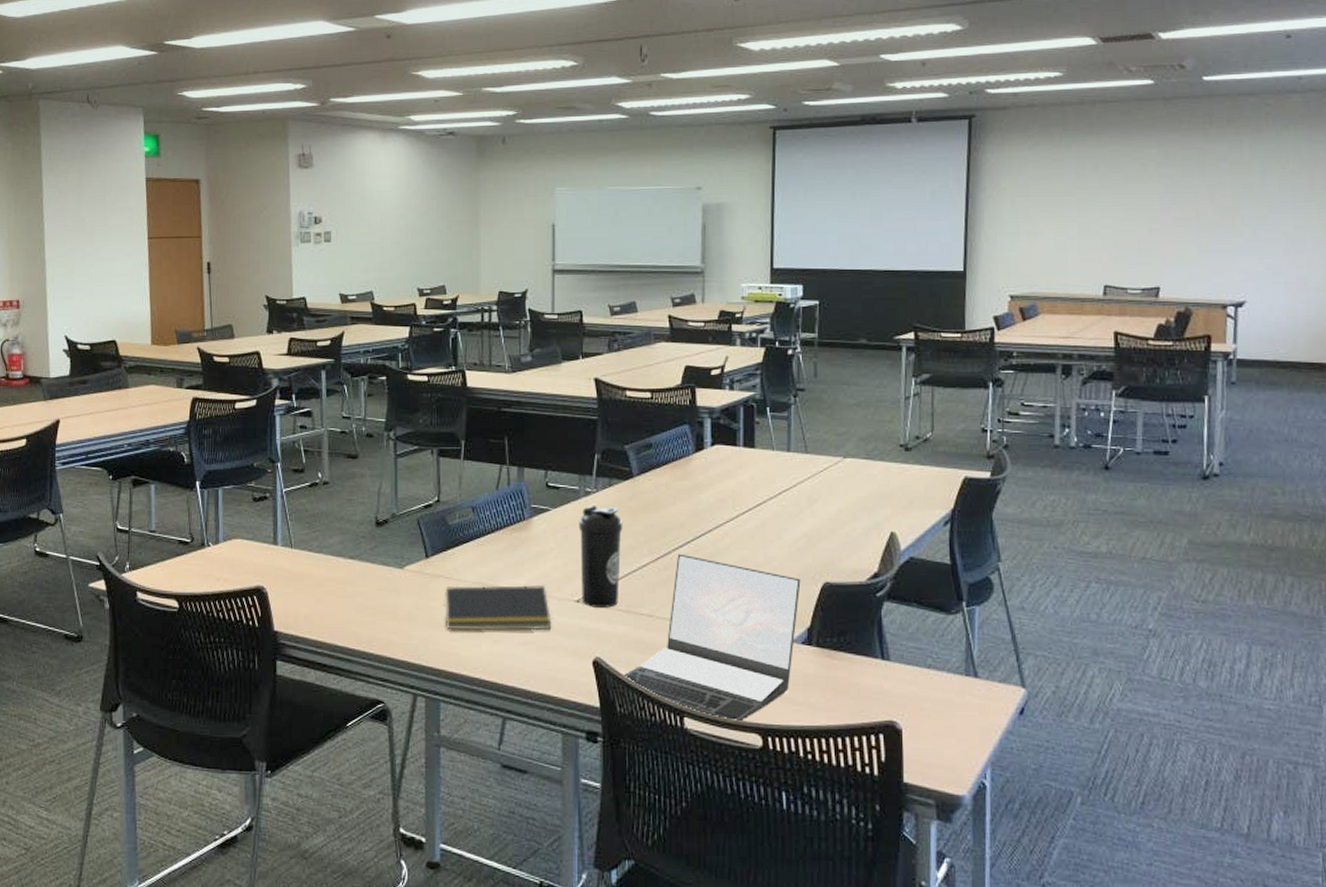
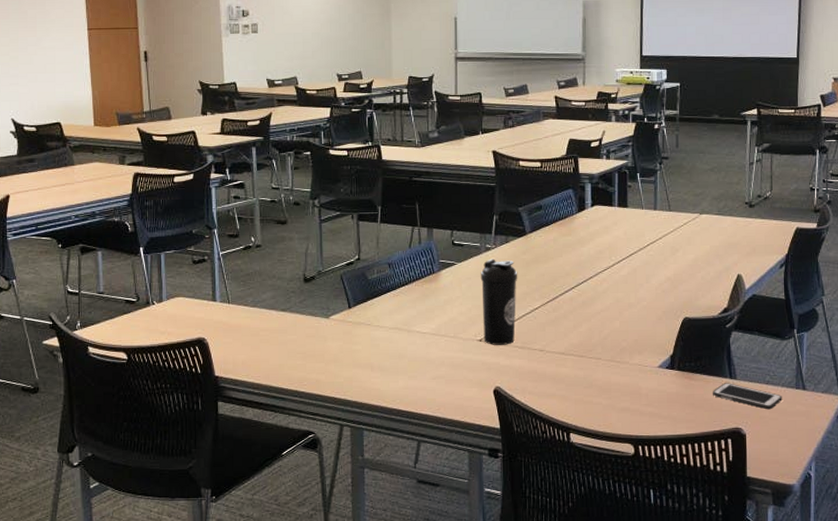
notepad: present [443,584,552,631] -> none [365,327,459,369]
laptop: present [622,554,801,723] -> none [518,298,665,436]
cell phone: none [860,664,948,700] -> present [713,383,782,410]

